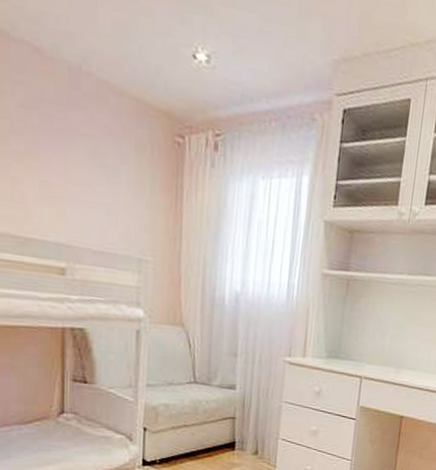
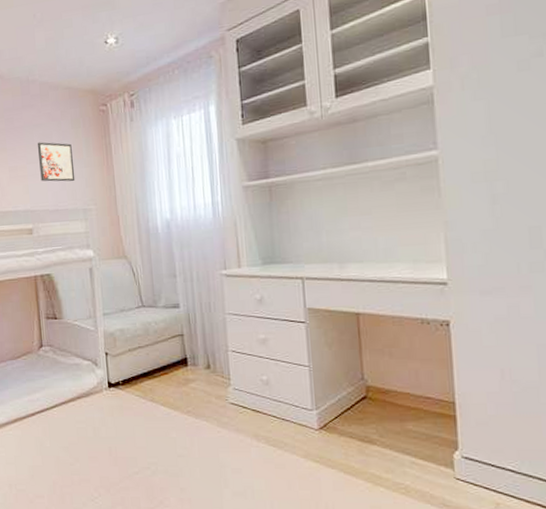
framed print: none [84,158,132,221] -> present [37,142,76,182]

